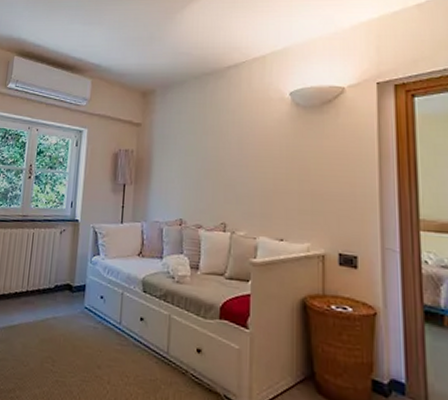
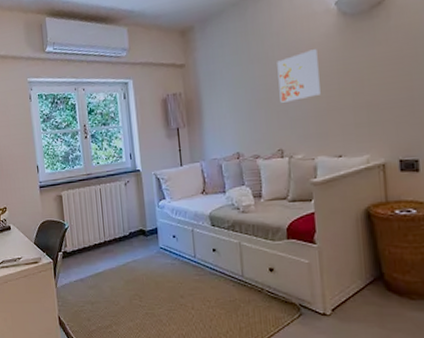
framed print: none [229,132,269,178] -> present [277,49,321,103]

